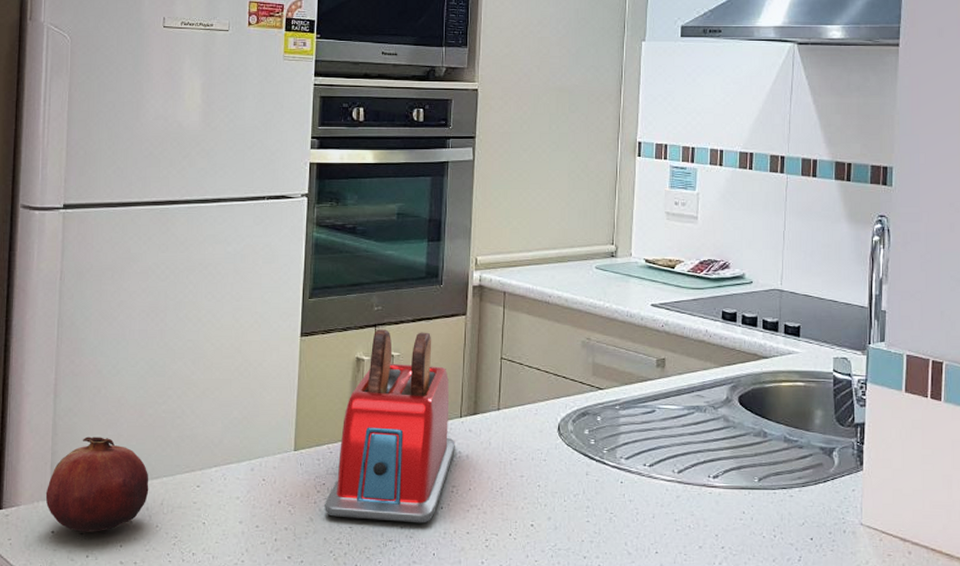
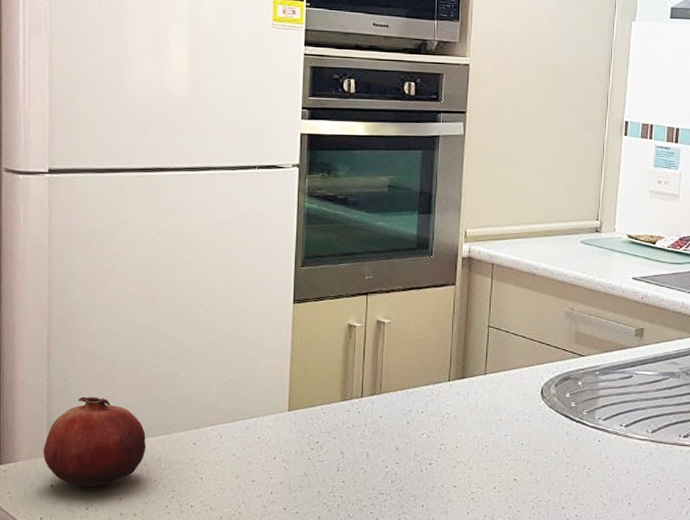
toaster: present [325,329,455,524] -> none [318,297,444,478]

